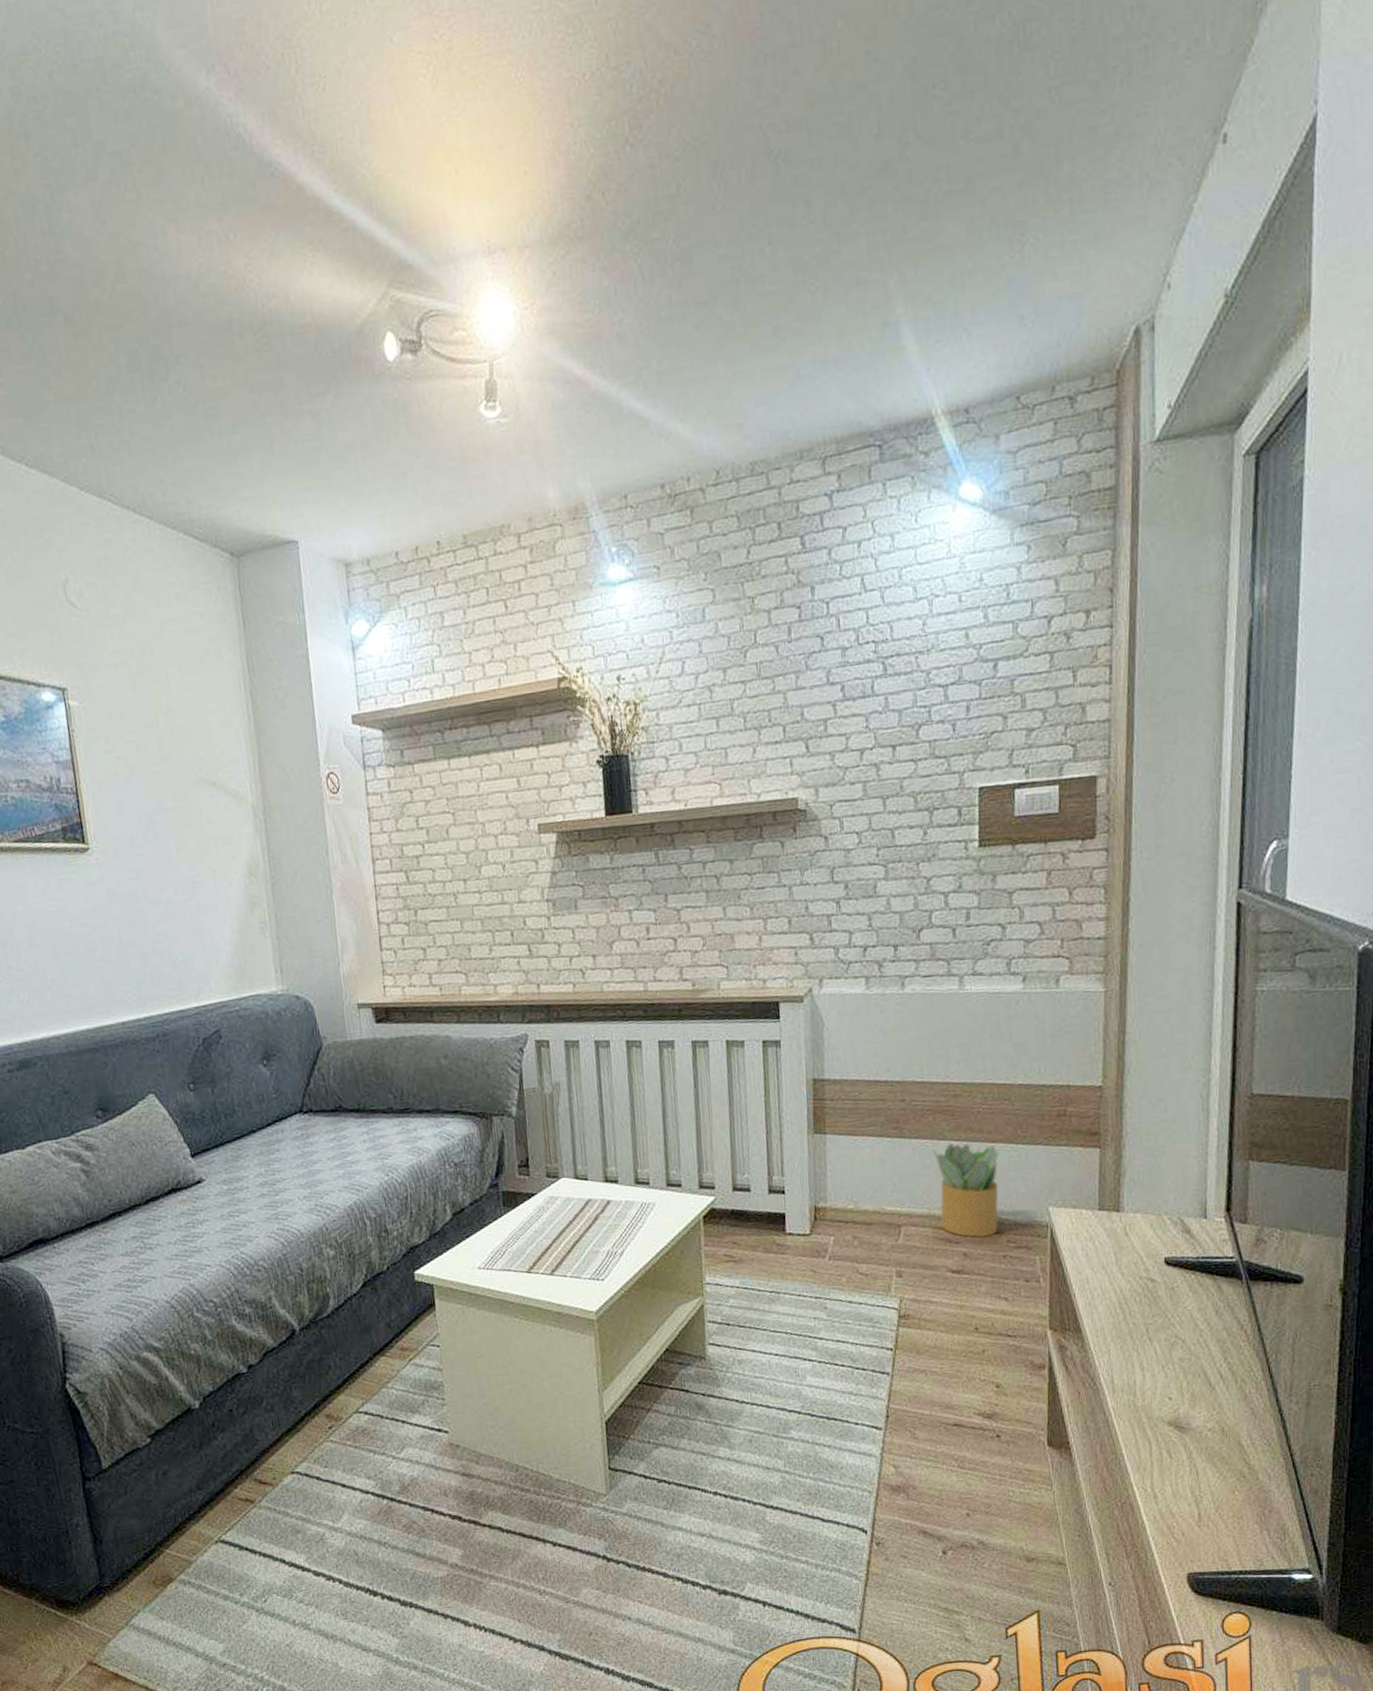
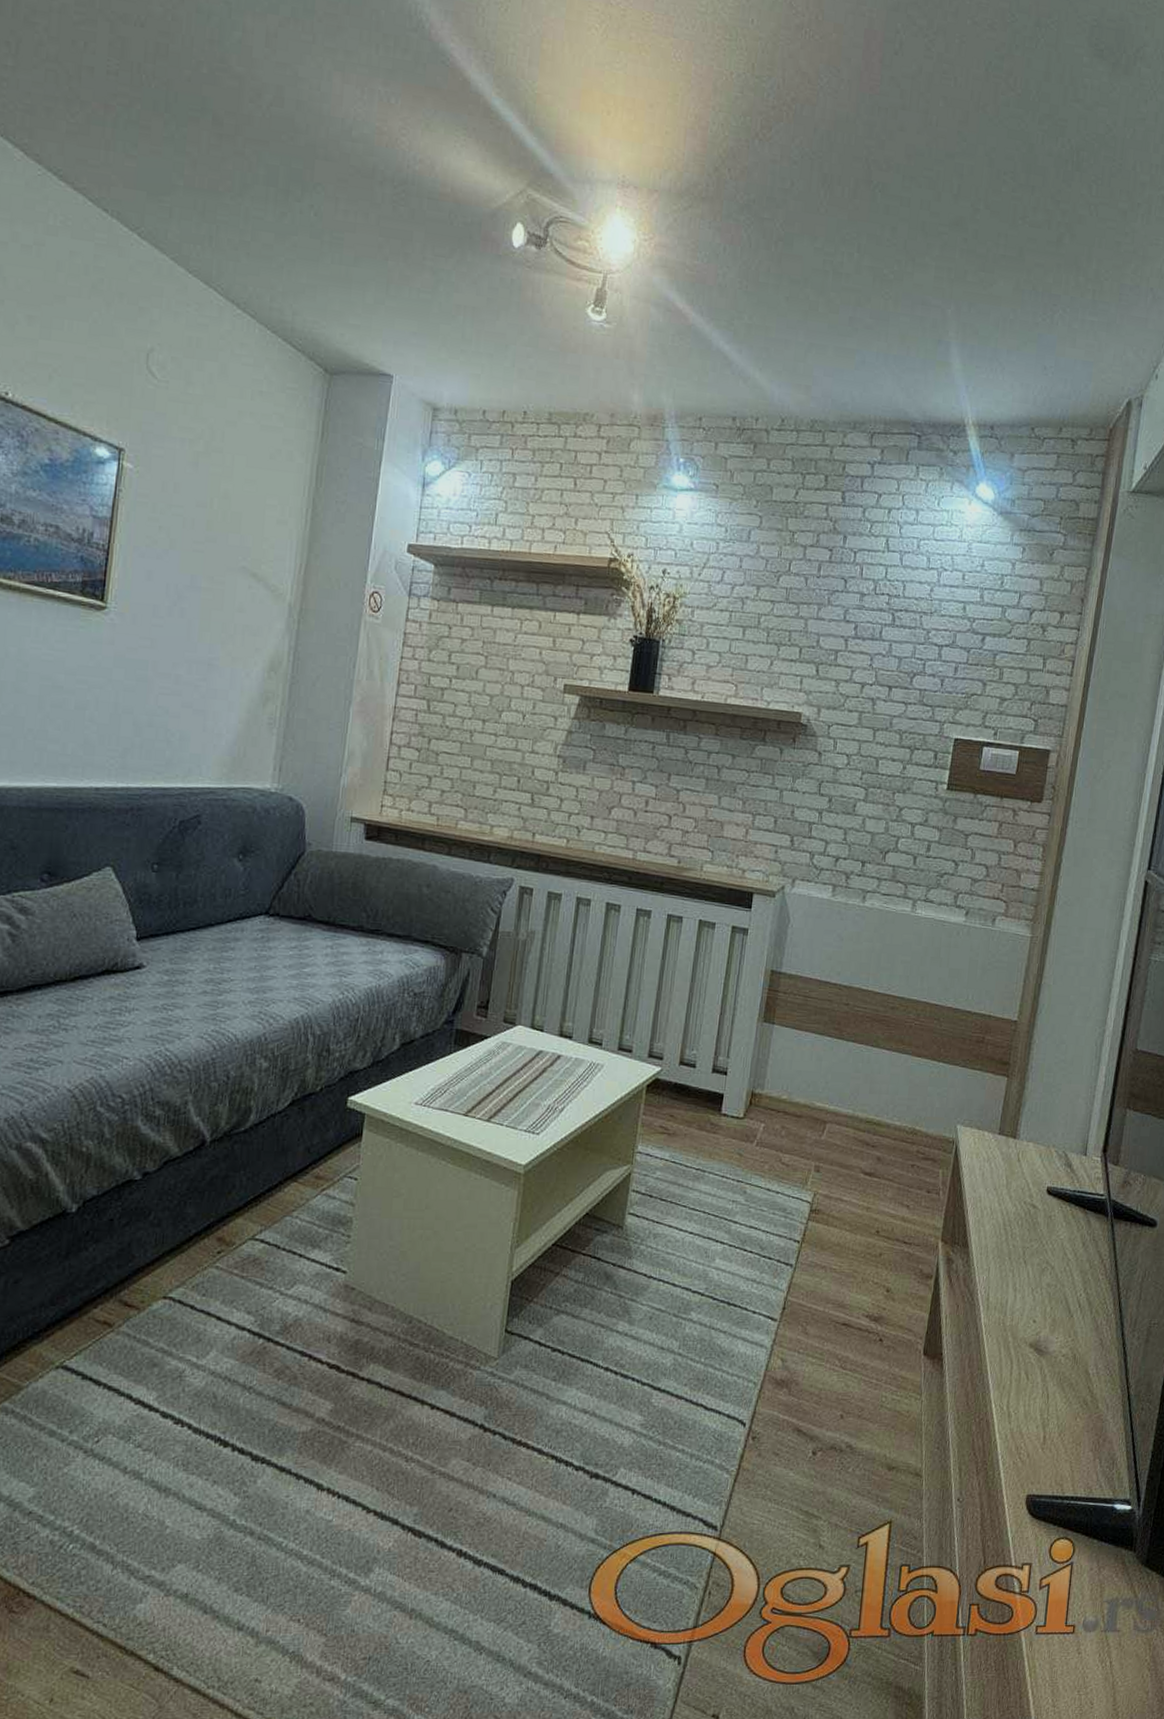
potted plant: present [932,1142,999,1238] -> none [862,1051,923,1145]

